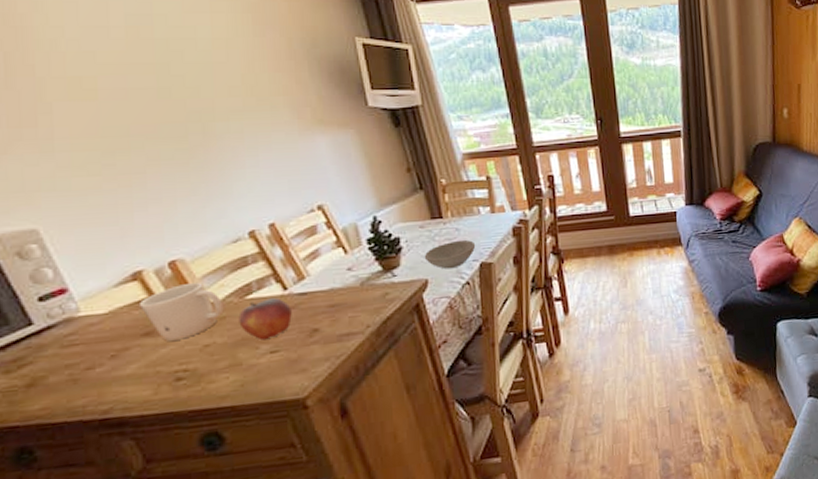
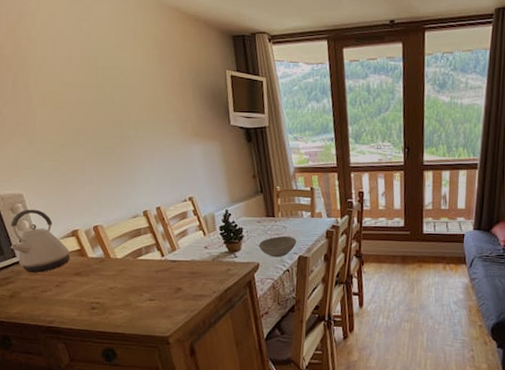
kettle: none [19,249,131,345] -> present [10,209,70,273]
mug: present [138,281,224,341] -> none [74,242,124,281]
fruit: present [238,298,292,341] -> none [132,261,165,291]

